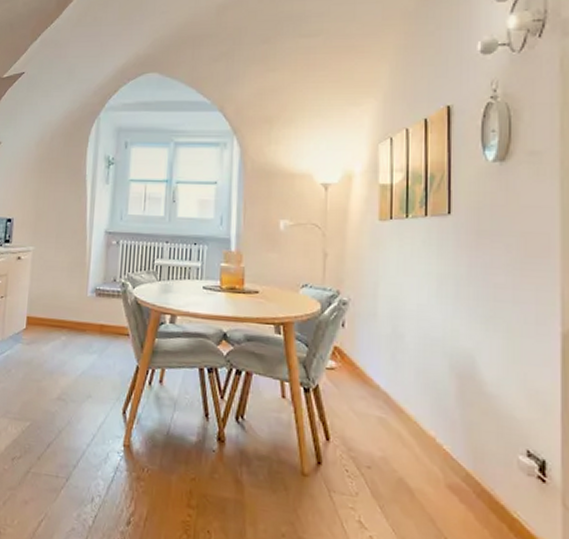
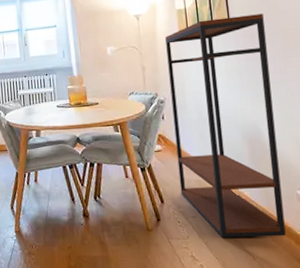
shelving unit: none [354,203,497,517] -> present [165,13,286,238]

